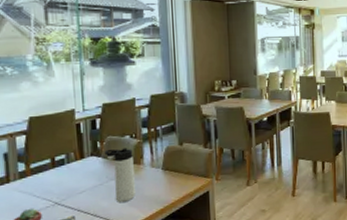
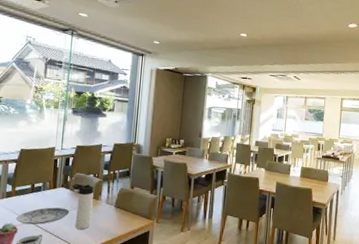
plate: none [37,180,106,207] -> present [16,207,70,225]

